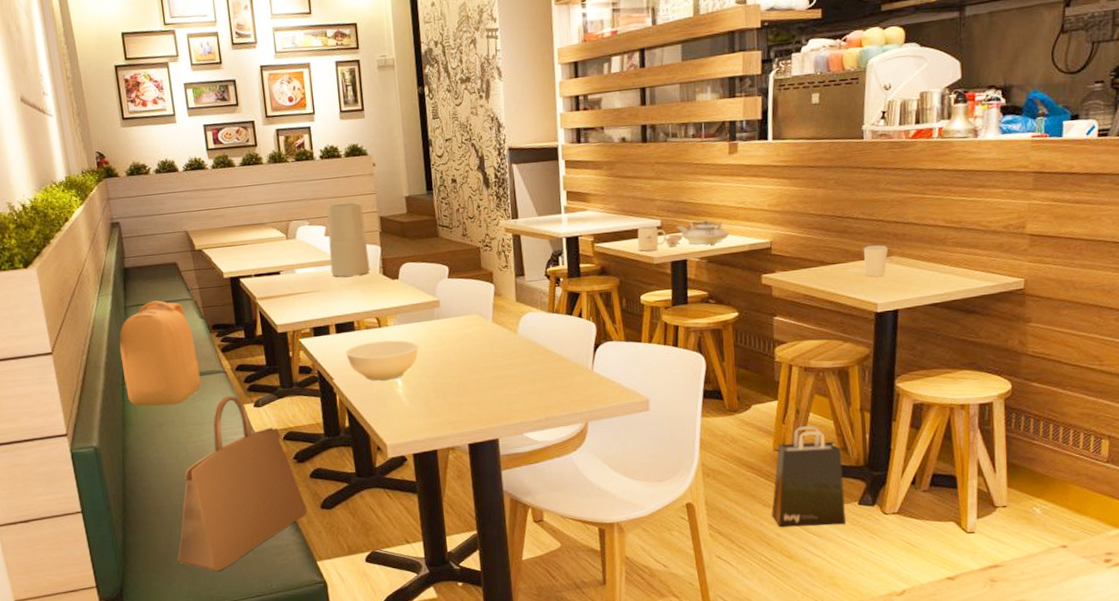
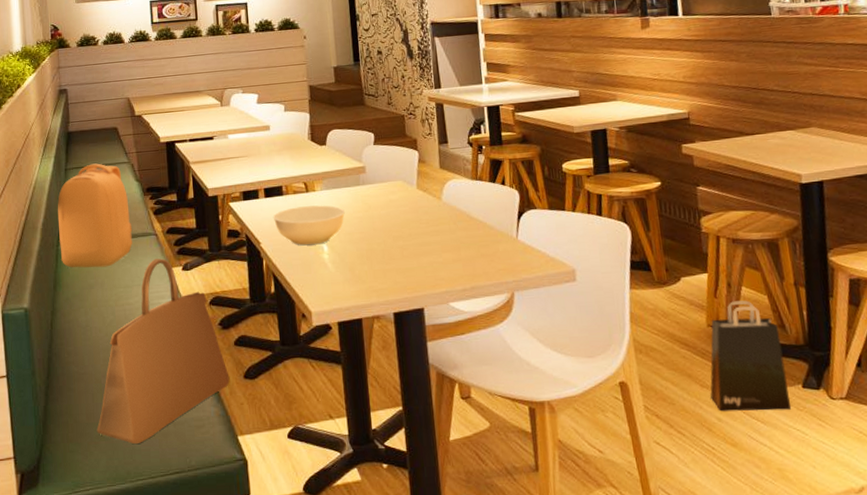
vase: present [326,202,370,278] -> none [259,72,299,143]
mug: present [637,225,667,251] -> none [556,96,586,121]
teapot: present [665,220,730,247] -> none [583,91,647,117]
cup: present [863,244,892,277] -> none [781,116,812,148]

